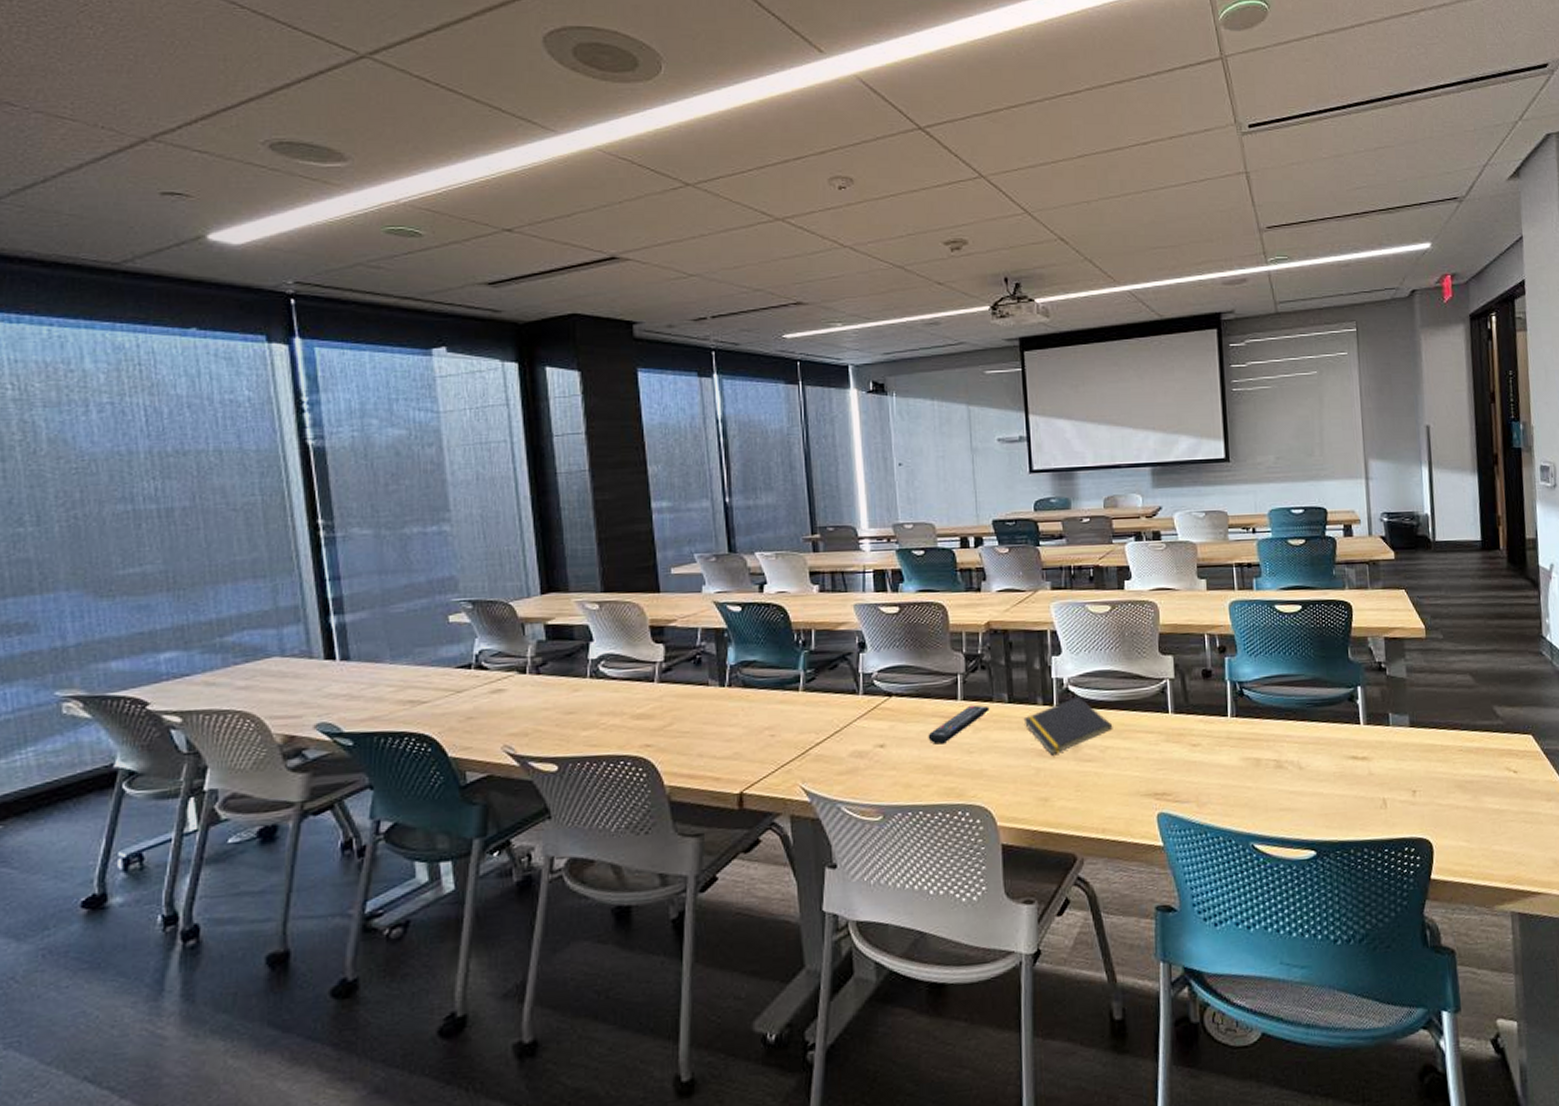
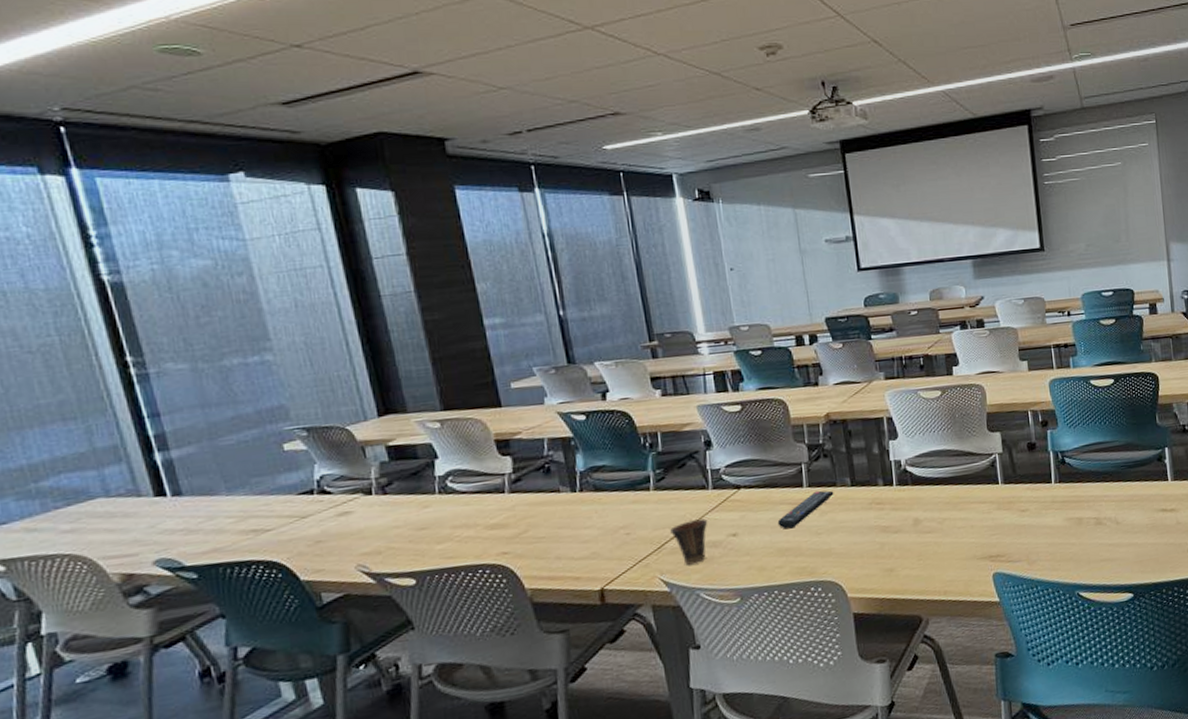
cup: none [816,726,856,775] -> present [670,518,708,565]
notepad: present [1023,696,1113,756] -> none [866,475,949,531]

